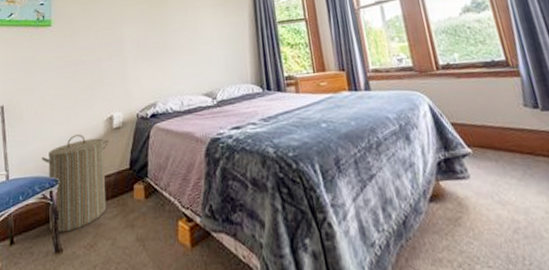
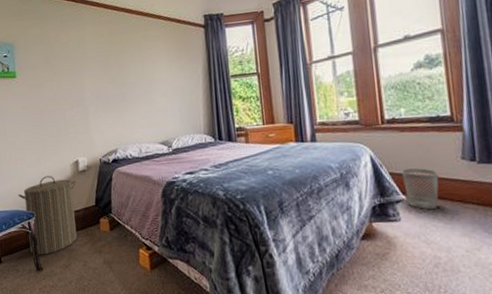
wastebasket: none [463,117,509,164] -> present [401,168,439,209]

